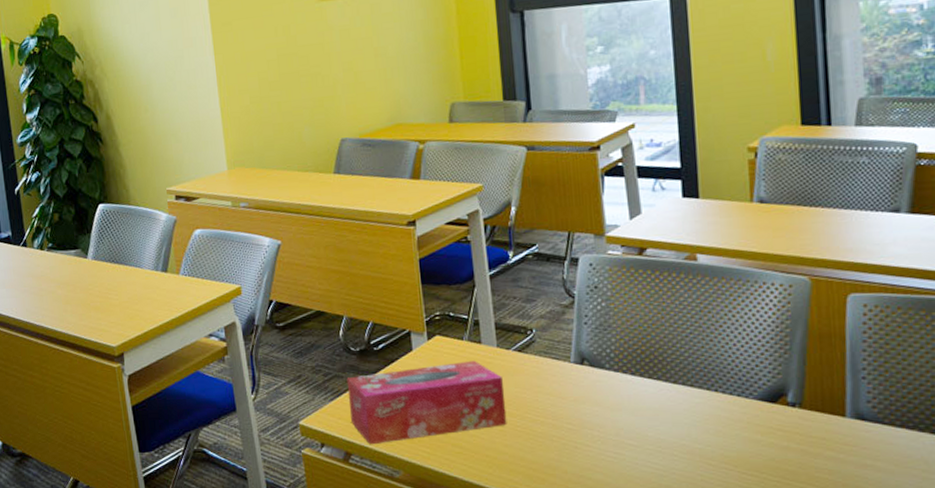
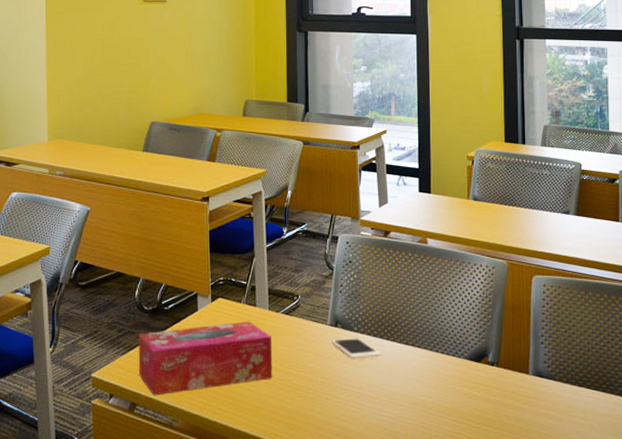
cell phone: none [578,377,642,402] -> present [332,338,381,360]

